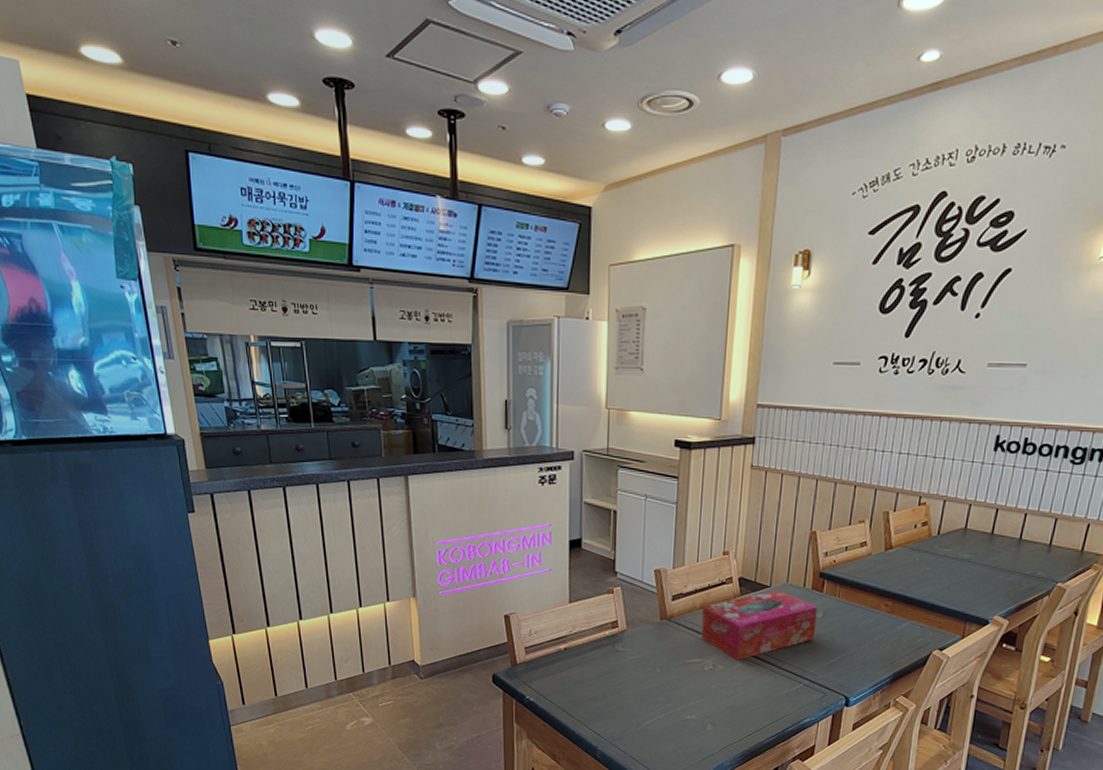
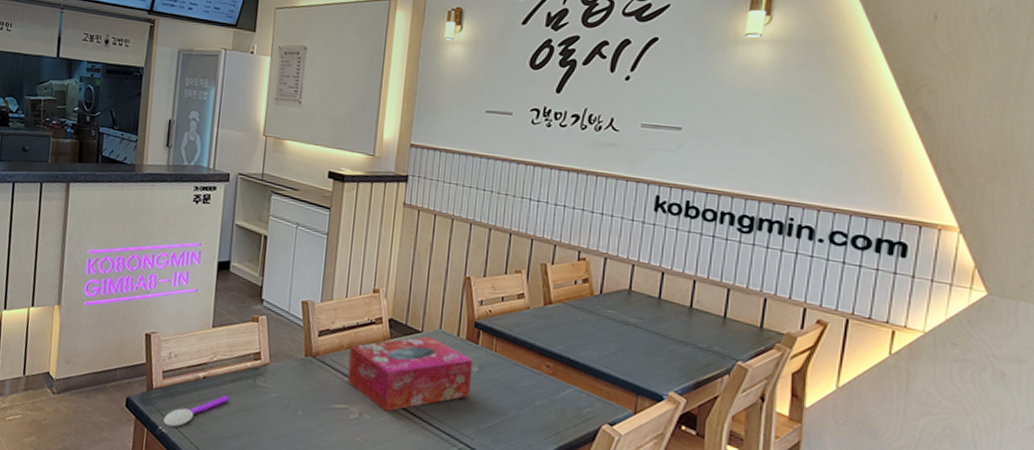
spoon: none [530,663,592,696] -> present [163,395,230,428]

